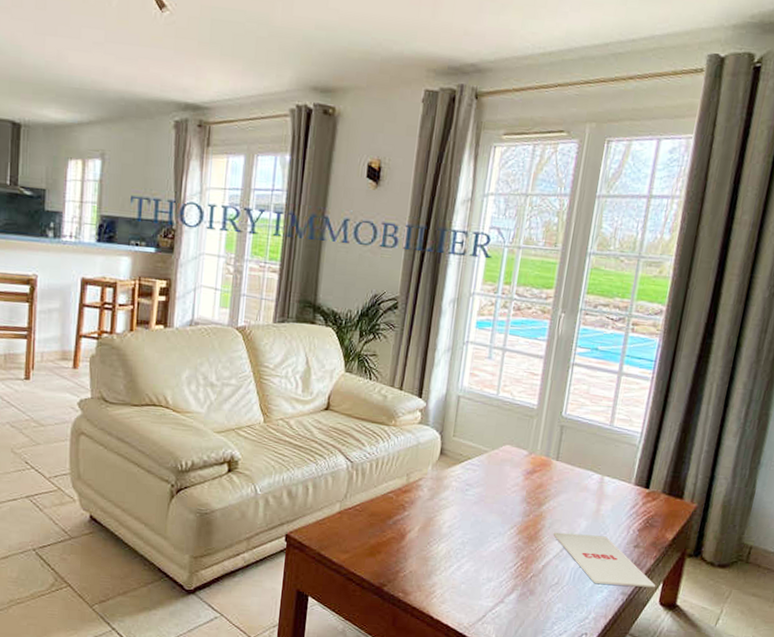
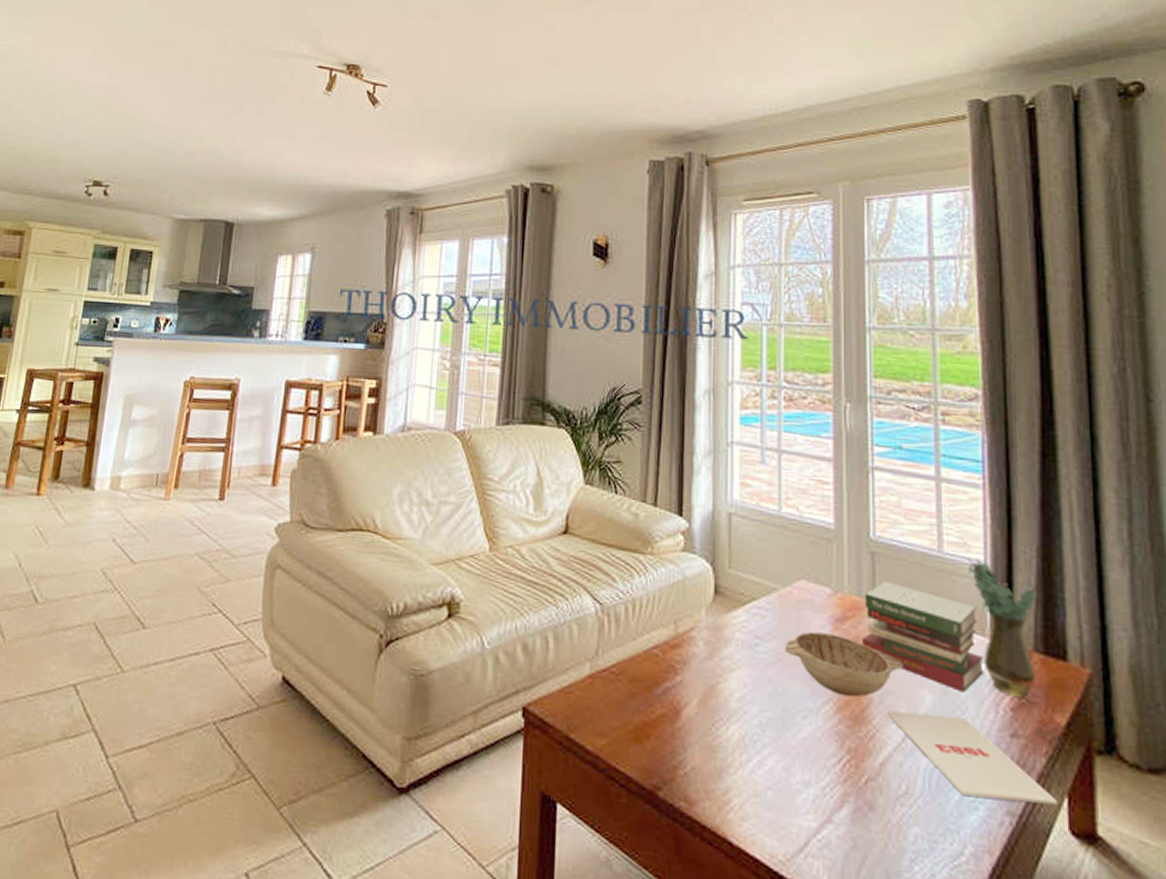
decorative bowl: none [487,481,571,524] -> present [784,632,904,697]
books: none [543,446,629,520] -> present [861,581,984,692]
vase: none [626,429,673,522] -> present [968,557,1038,697]

